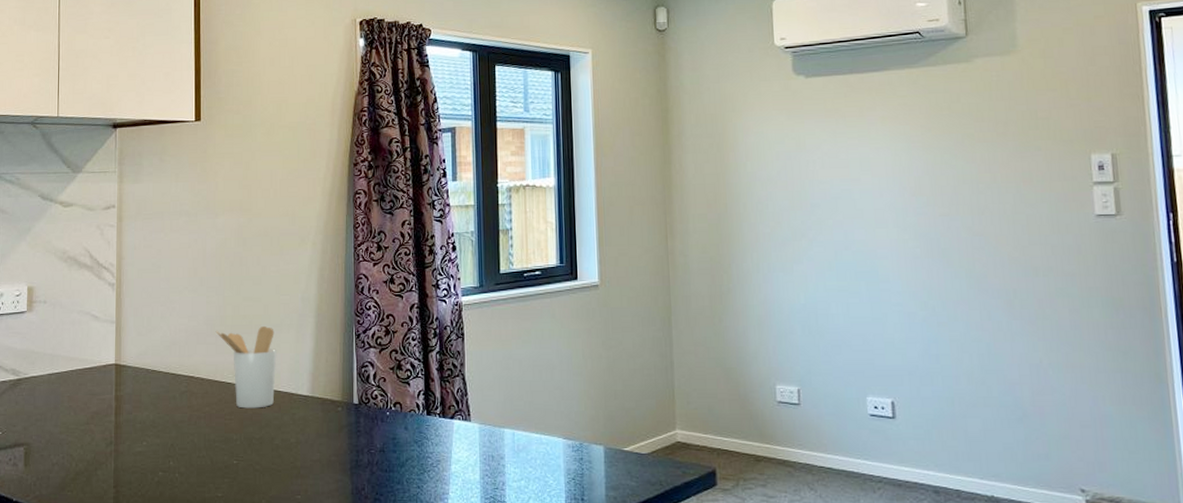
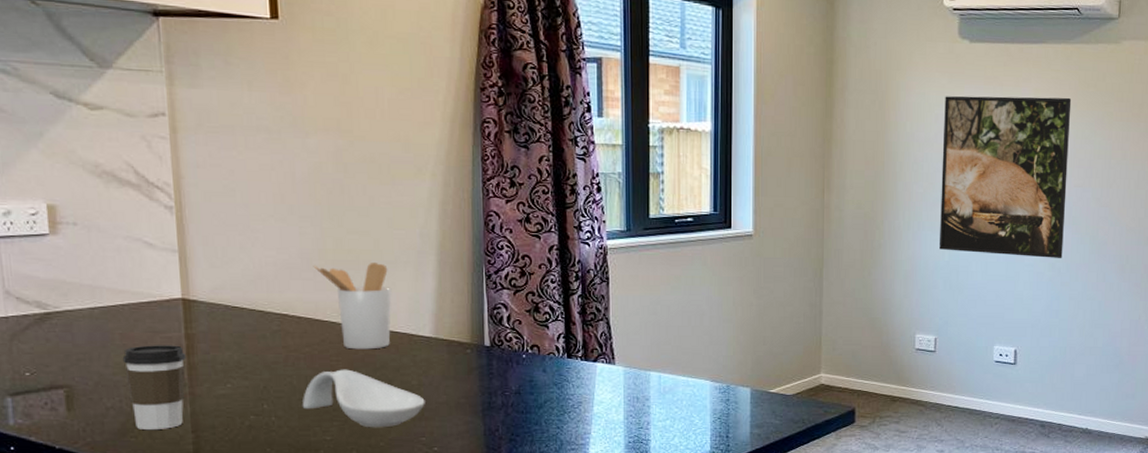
coffee cup: none [68,406,114,484] -> present [122,345,186,429]
spoon rest: none [200,427,301,485] -> present [302,369,425,428]
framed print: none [784,122,936,296] -> present [939,96,1072,258]

